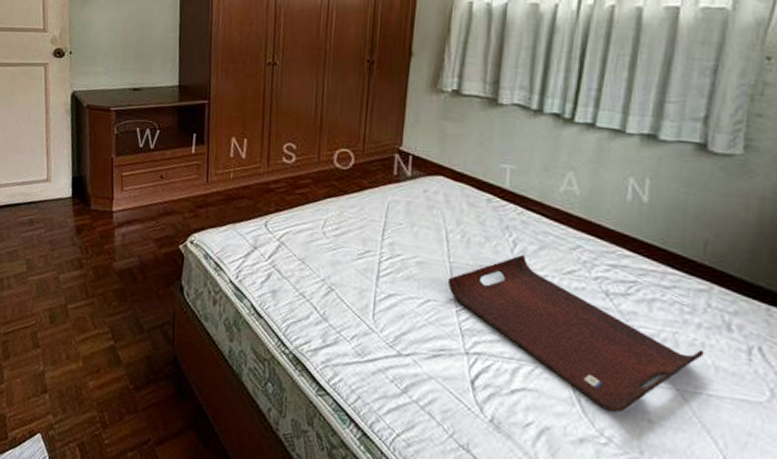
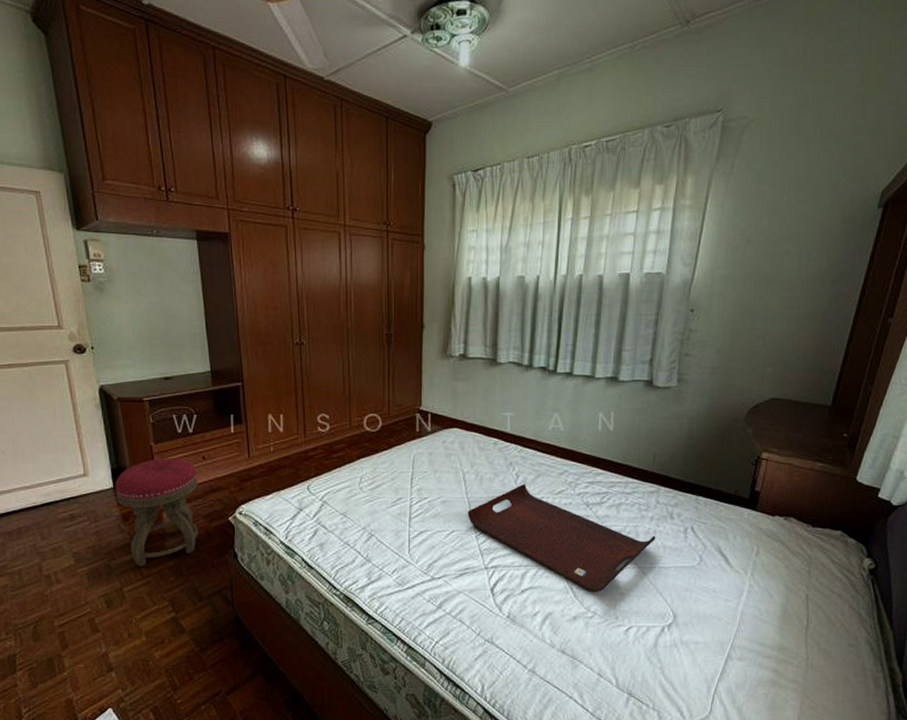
stool: none [73,172,153,285] -> present [114,458,198,567]

